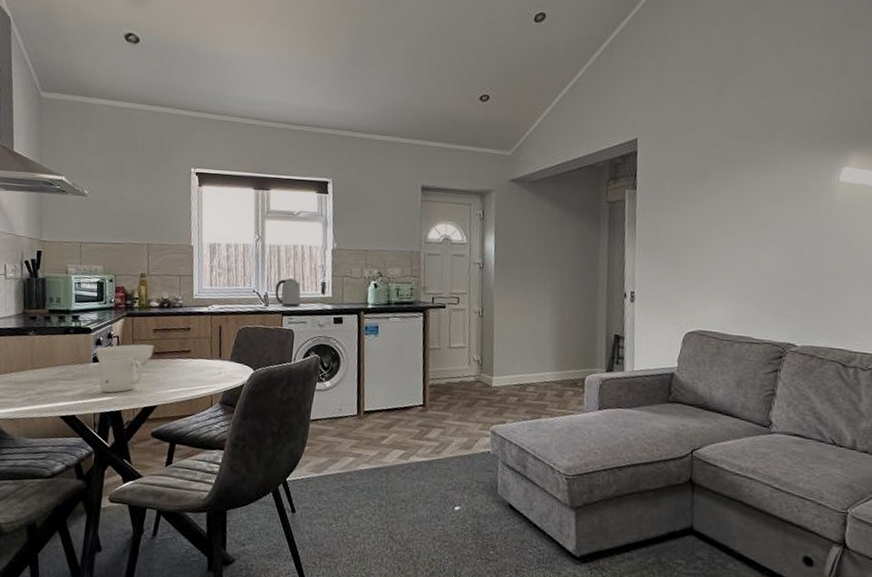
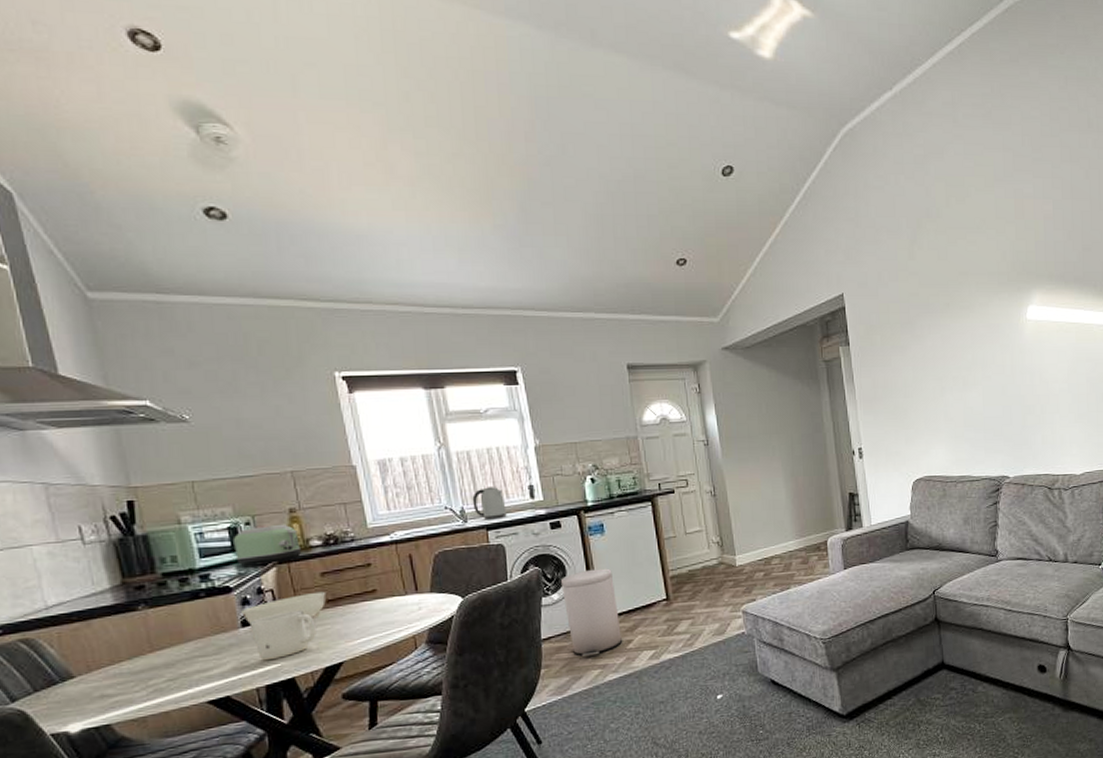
toaster: none [98,284,144,316] -> present [232,524,301,568]
pedal bin: none [334,365,379,444] -> present [560,568,623,658]

